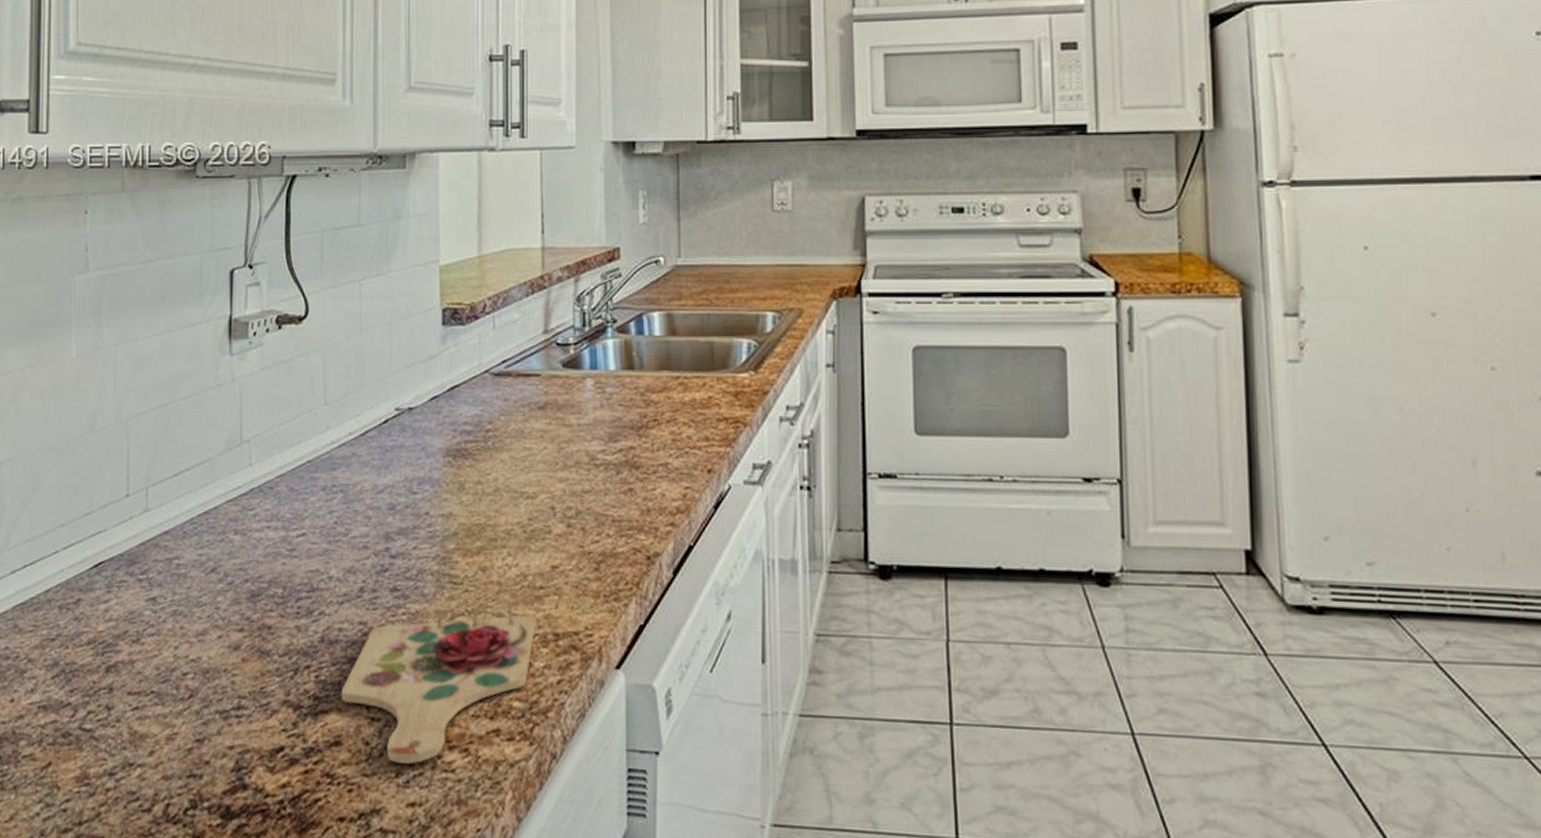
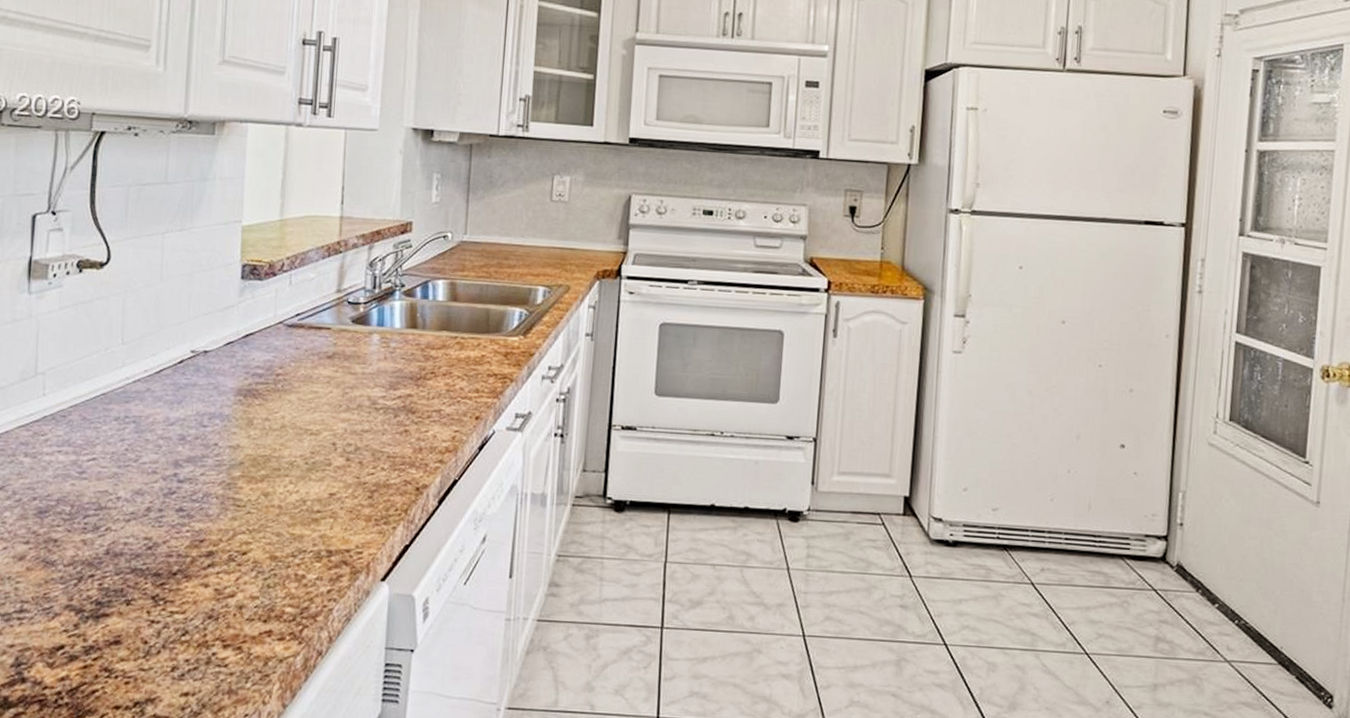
cutting board: present [340,604,536,764] -> none [122,525,312,660]

